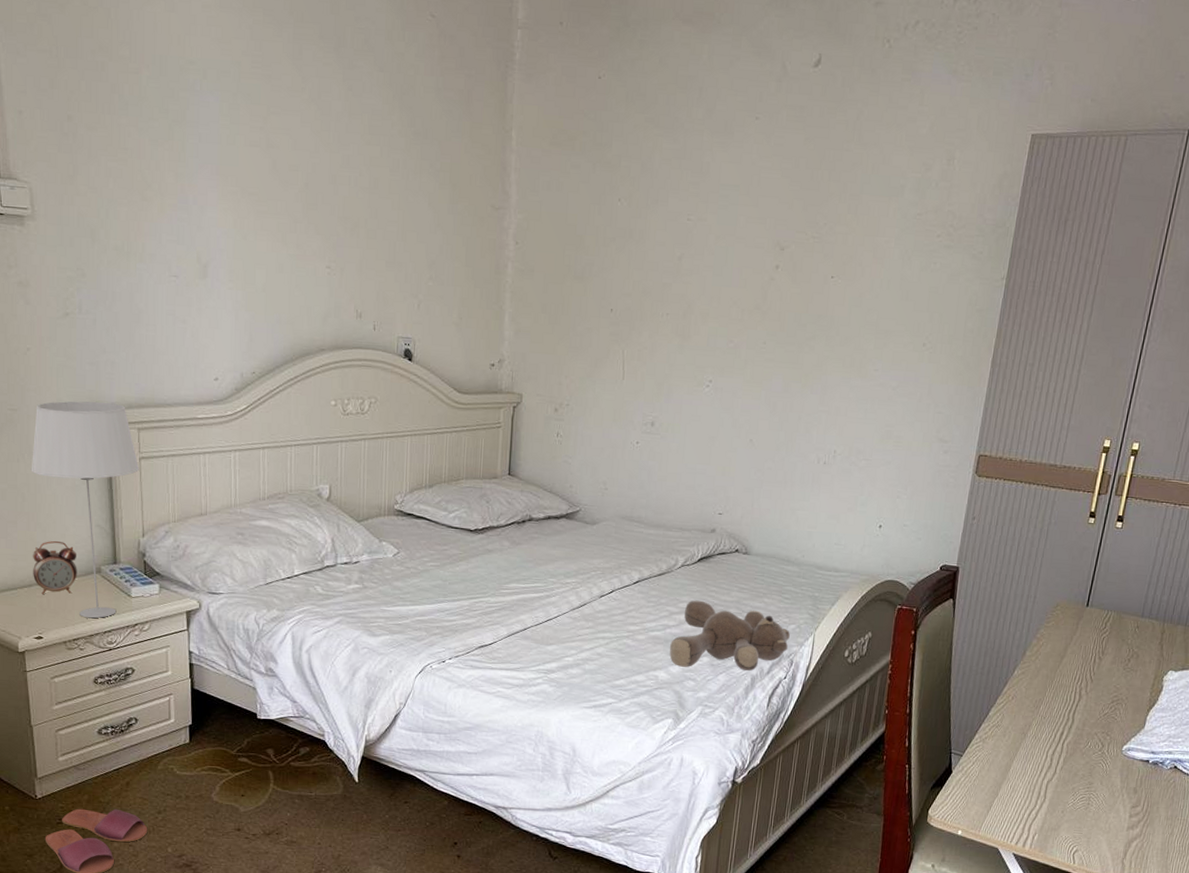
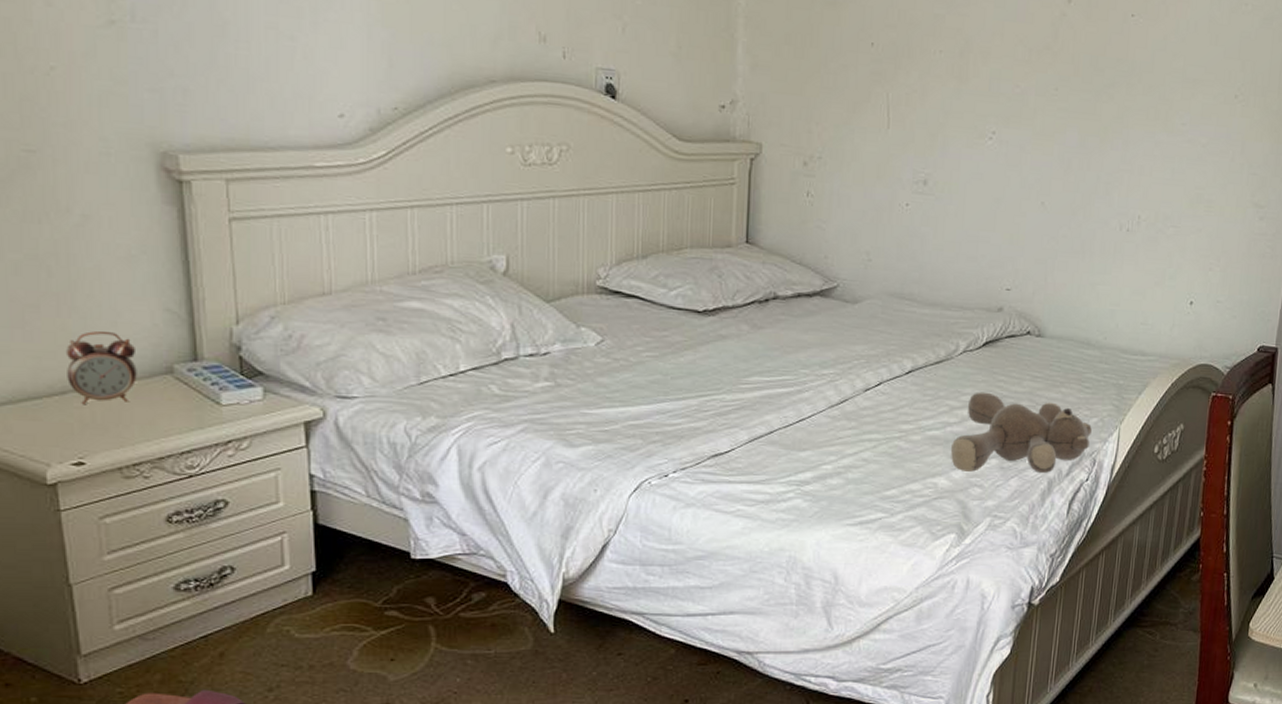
table lamp: present [31,401,140,619] -> none [60,140,230,436]

